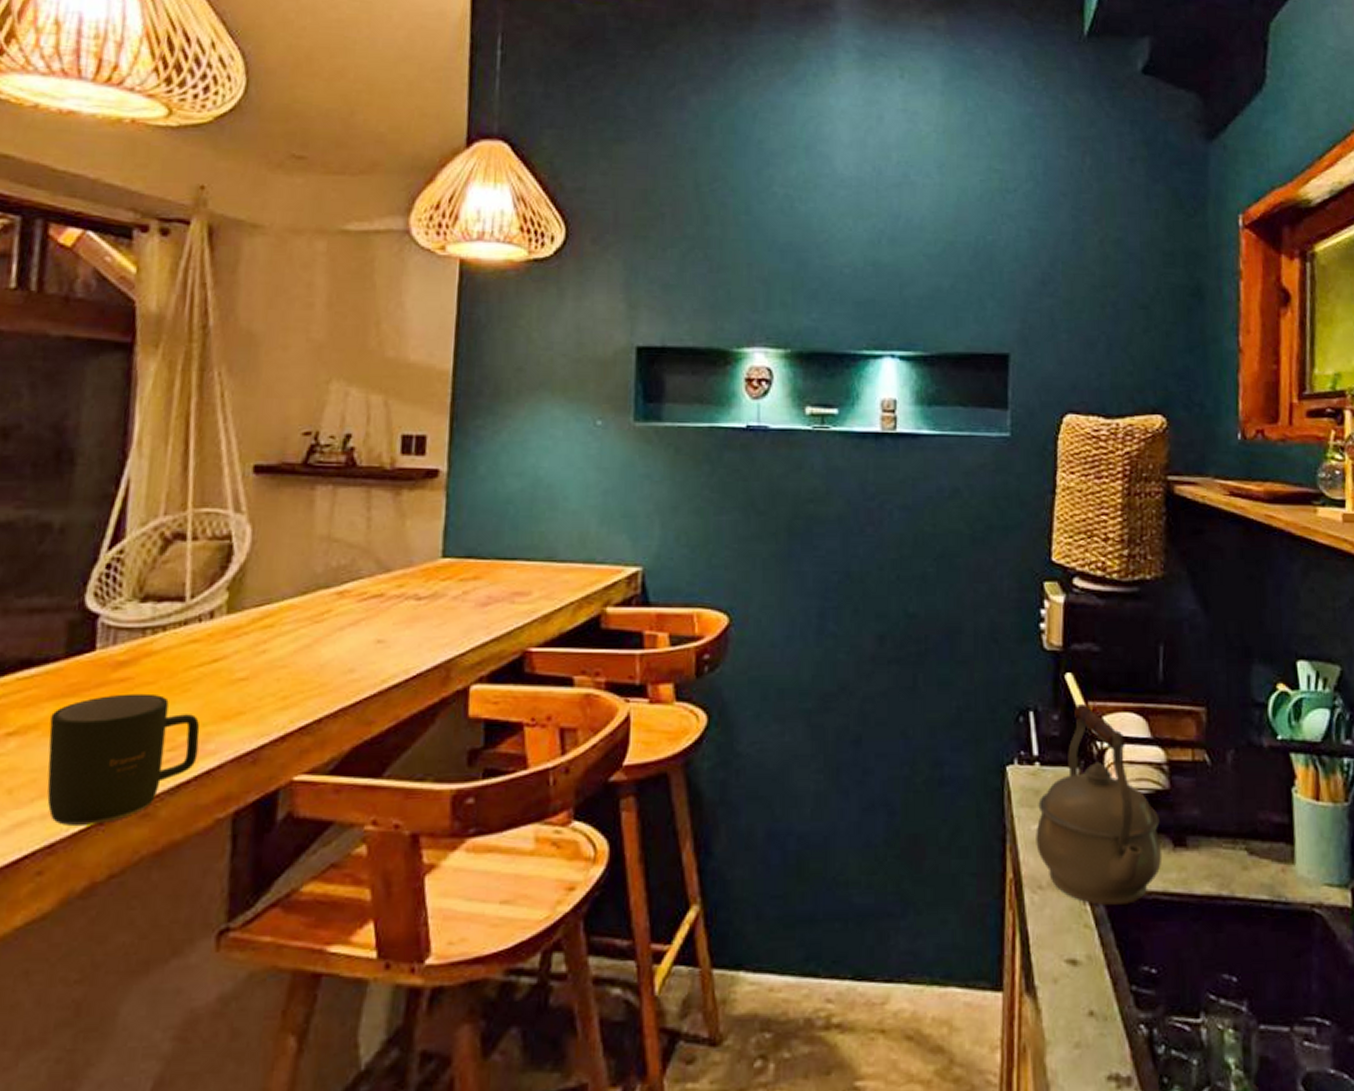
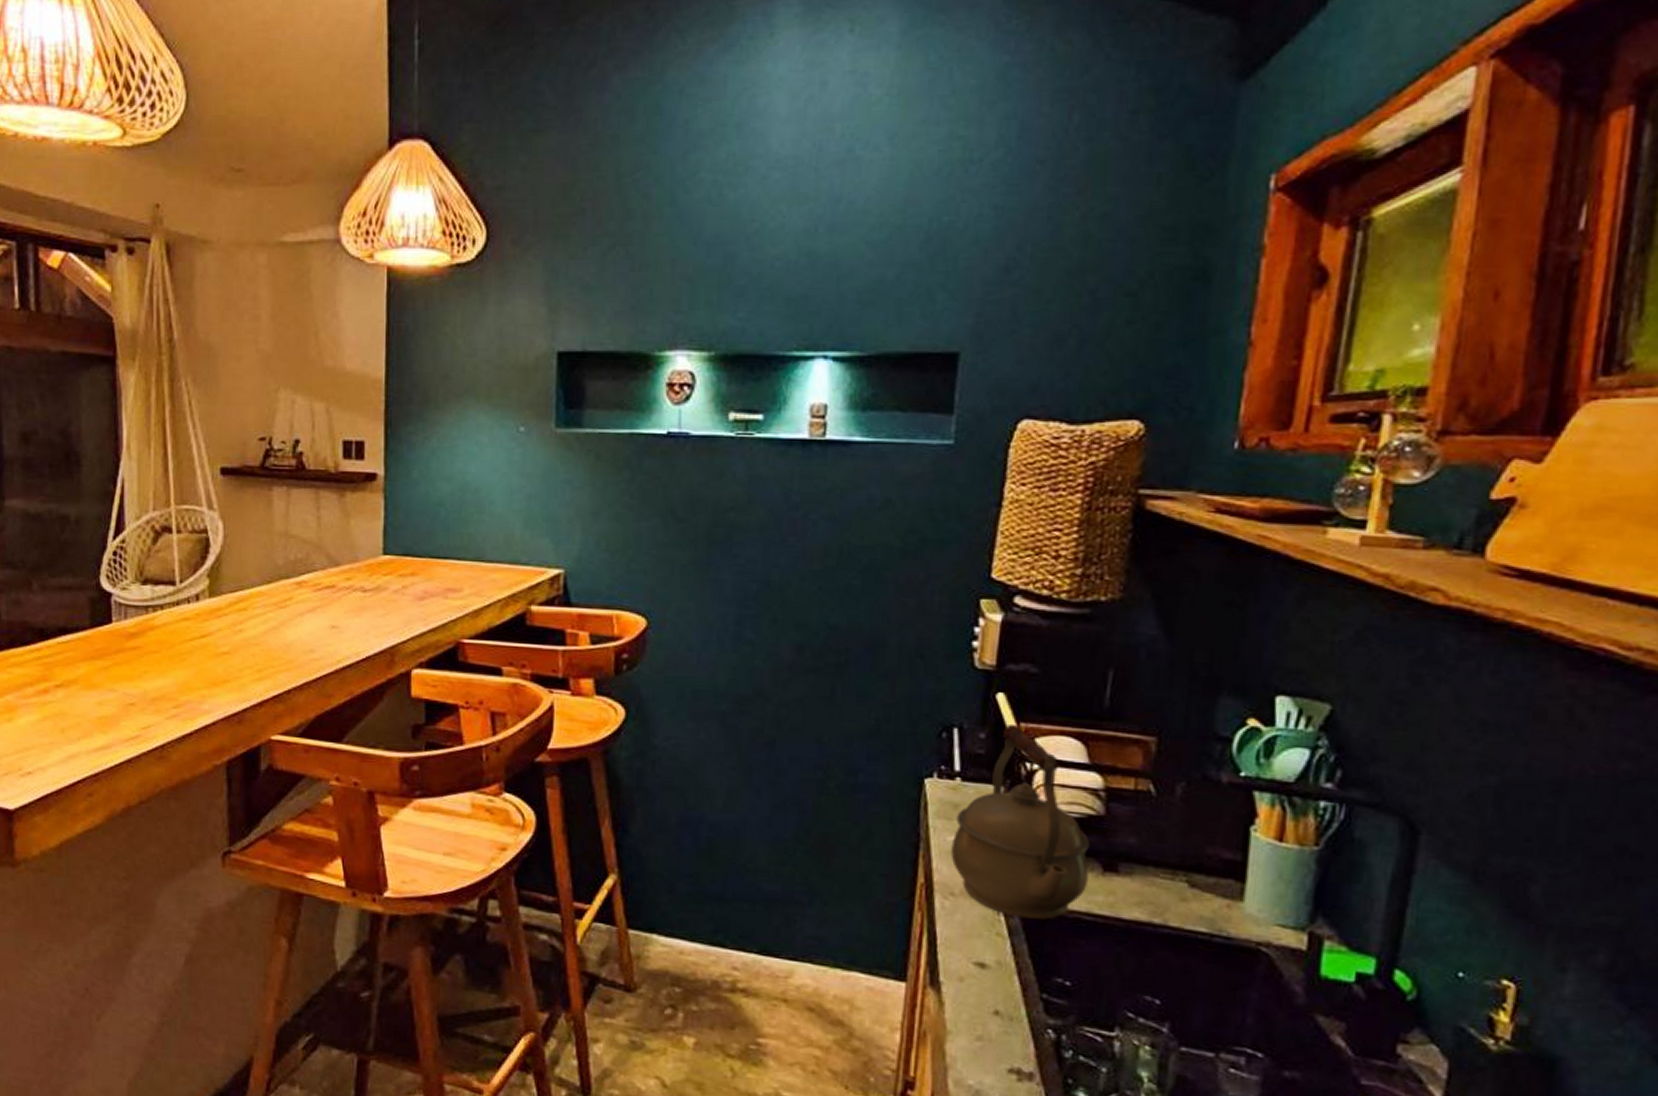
mug: present [47,693,200,825] -> none [85,659,196,762]

